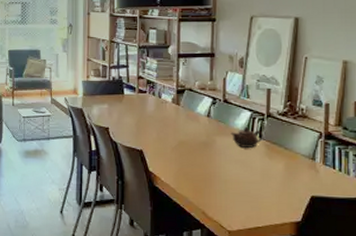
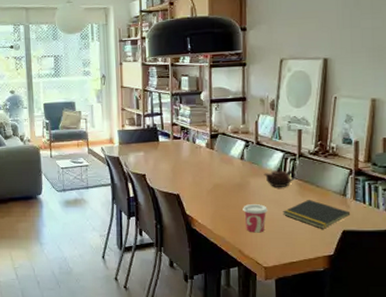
cup: none [208,164,233,195] -> present [243,204,268,233]
notepad: none [249,161,320,194] -> present [283,199,351,229]

